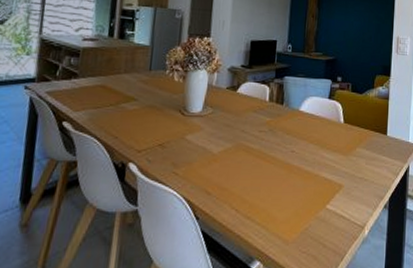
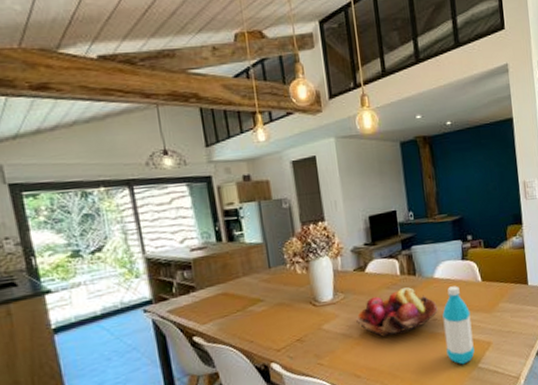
fruit basket: none [219,114,298,159] -> present [356,287,438,337]
water bottle: none [298,122,328,203] -> present [442,286,475,365]

